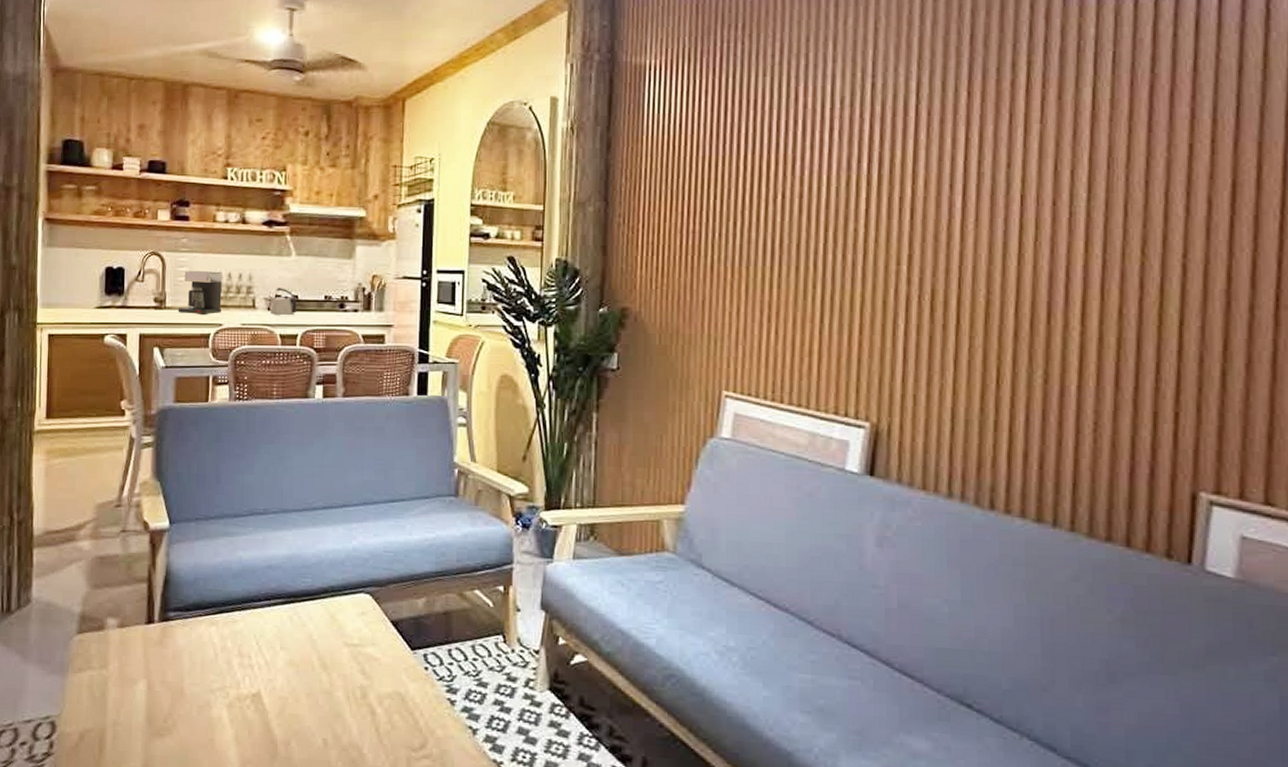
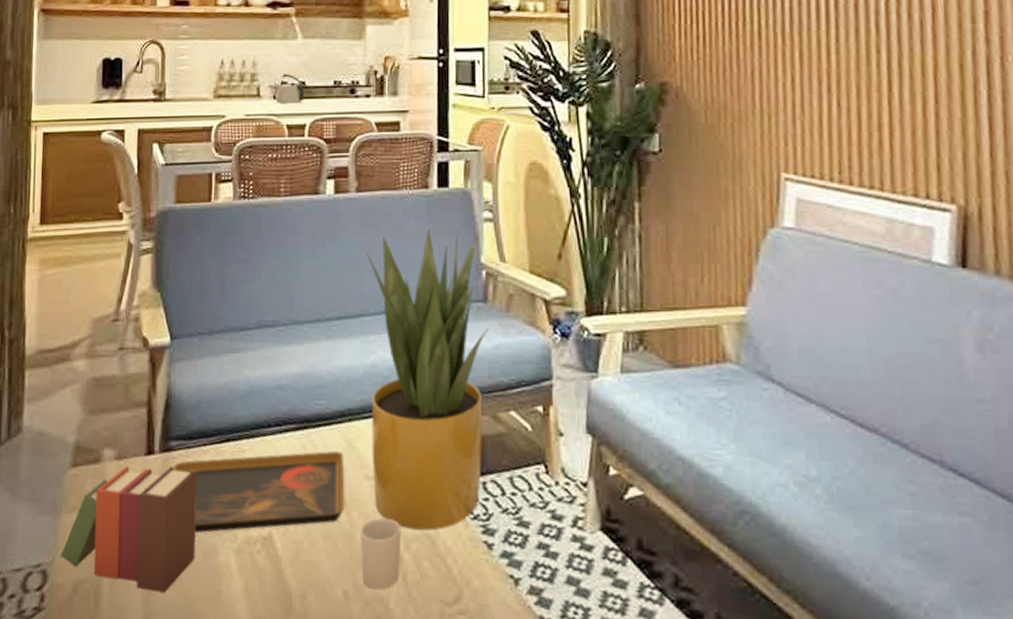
books: none [67,633,193,741] -> present [60,466,197,593]
decorative tray: none [171,621,325,690] -> present [173,450,343,533]
coffee maker: present [178,270,222,314] -> none [178,58,224,106]
mug: none [339,678,376,738] -> present [361,517,402,590]
planter: none [349,431,460,689] -> present [364,228,490,531]

